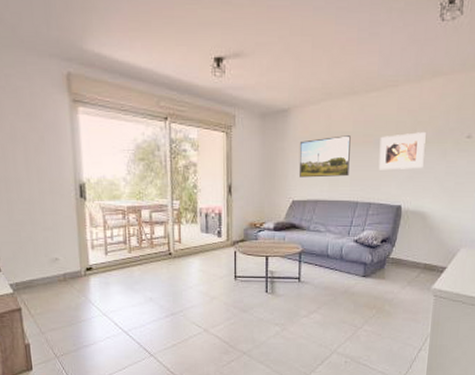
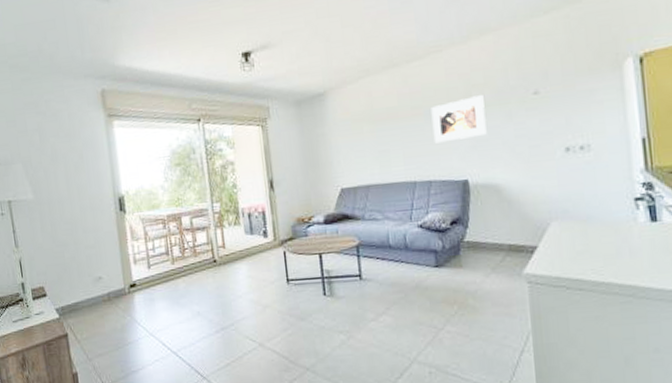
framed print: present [299,135,351,178] -> none [340,110,401,163]

